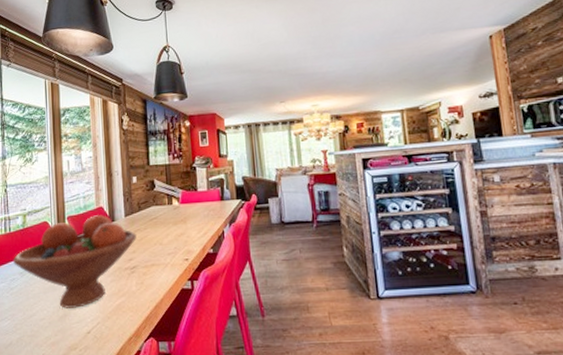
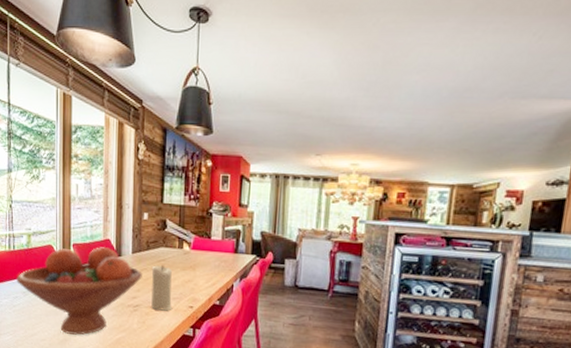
candle: none [144,222,168,268] -> present [151,264,172,311]

